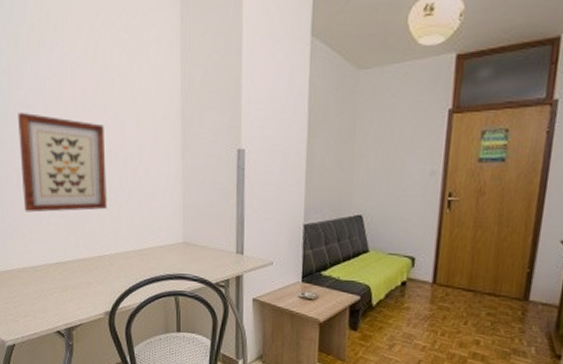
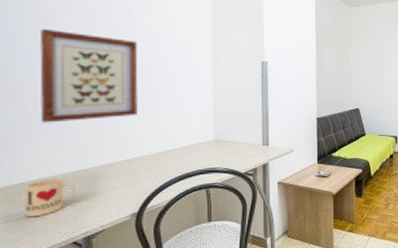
mug: none [17,267,57,303] -> present [25,178,76,218]

